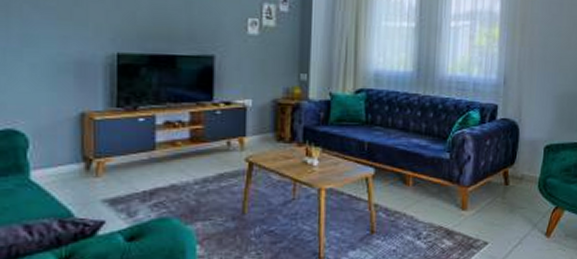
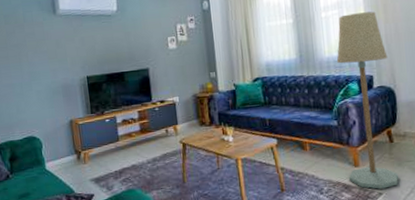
floor lamp: none [454,28,517,238] -> present [336,11,399,189]

